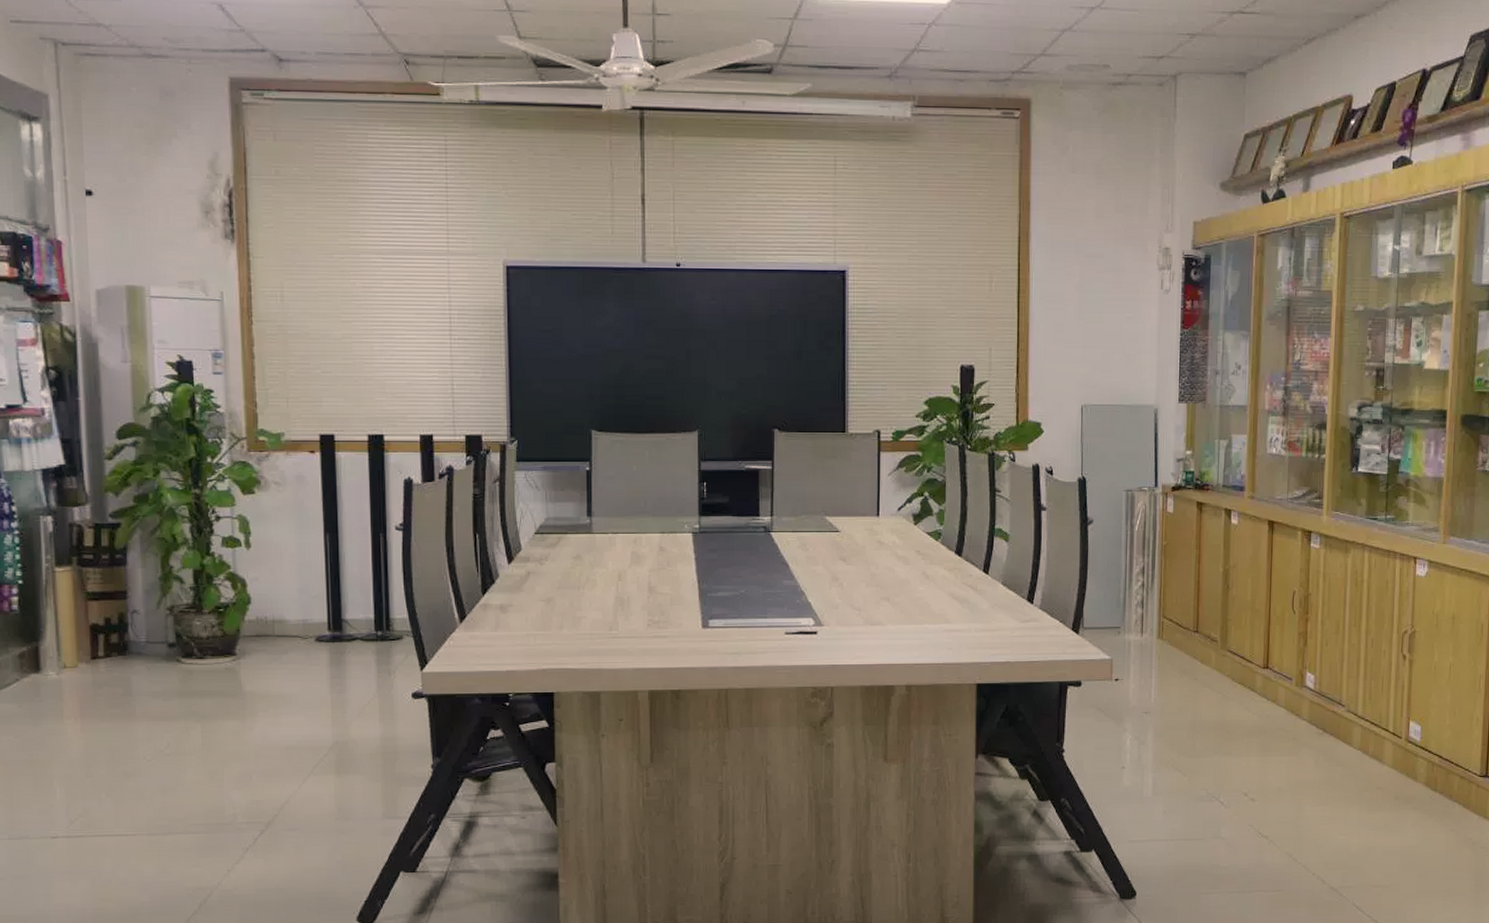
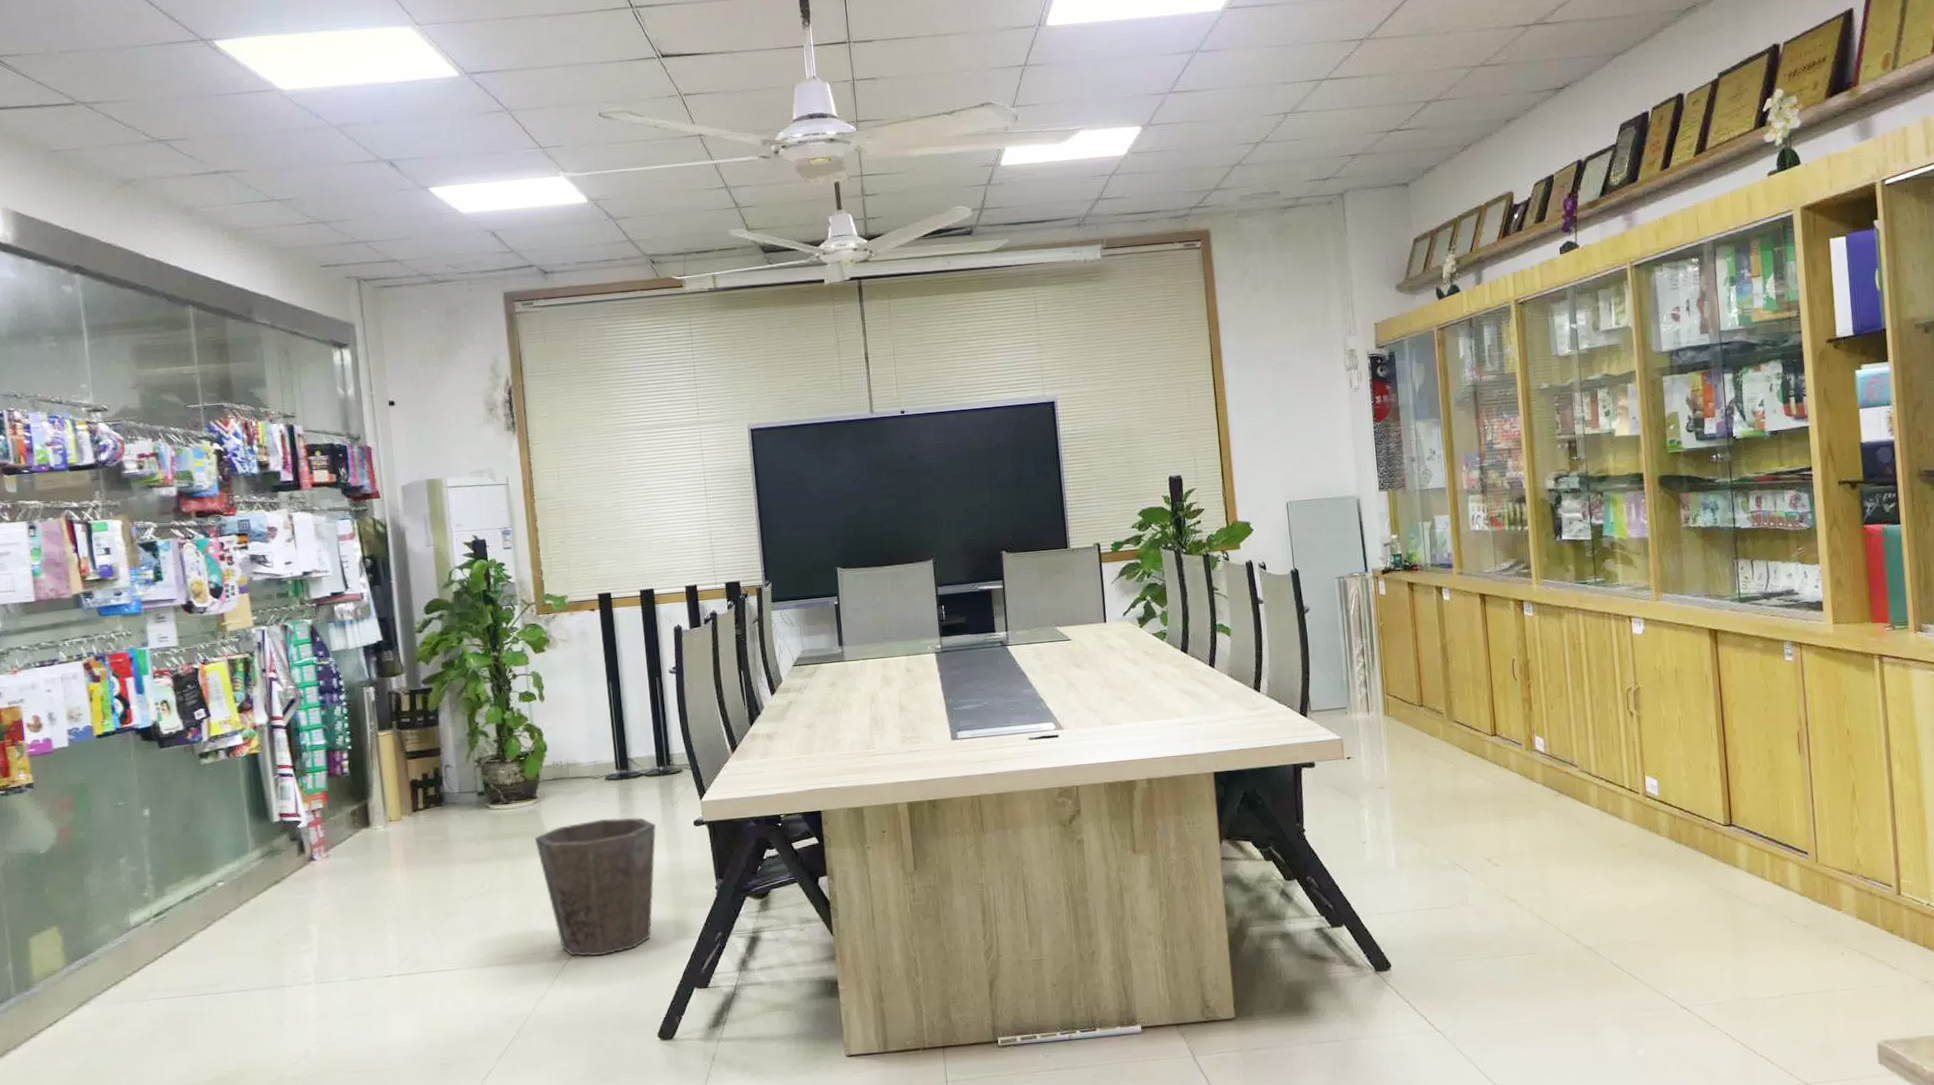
waste bin: none [230,683,370,831] -> present [534,817,657,957]

